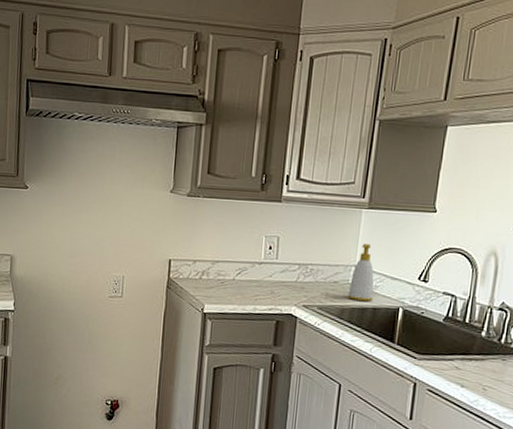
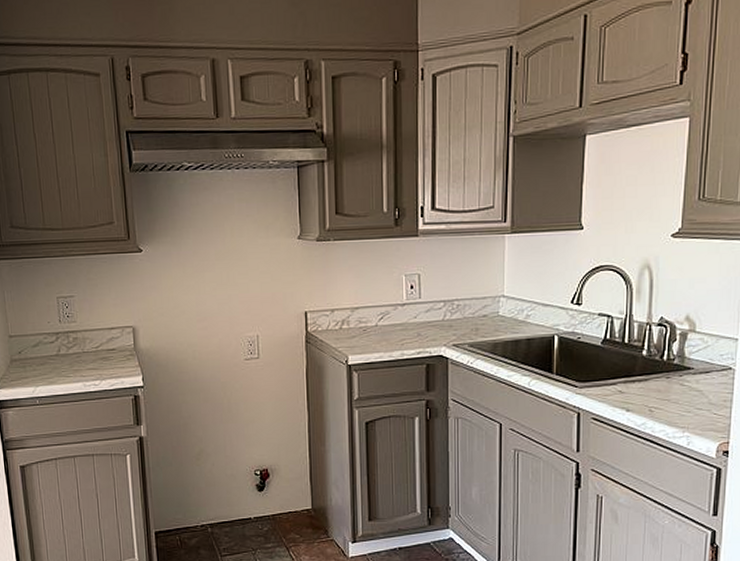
soap bottle: present [347,244,374,301] -> none [499,271,526,332]

